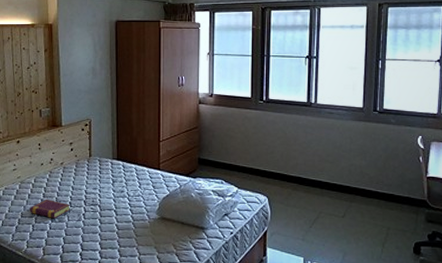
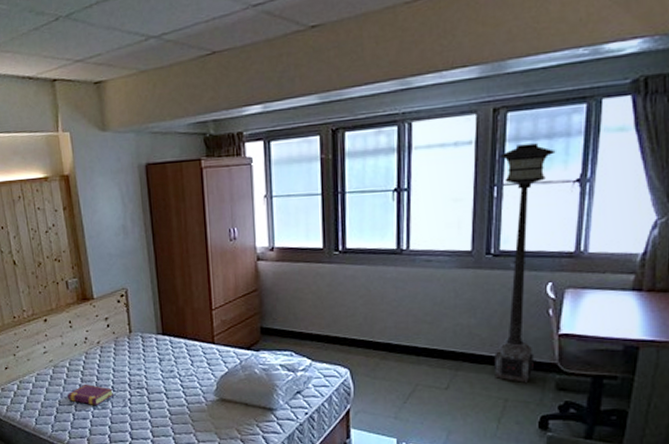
floor lamp: none [379,31,423,215] -> present [493,143,556,383]

